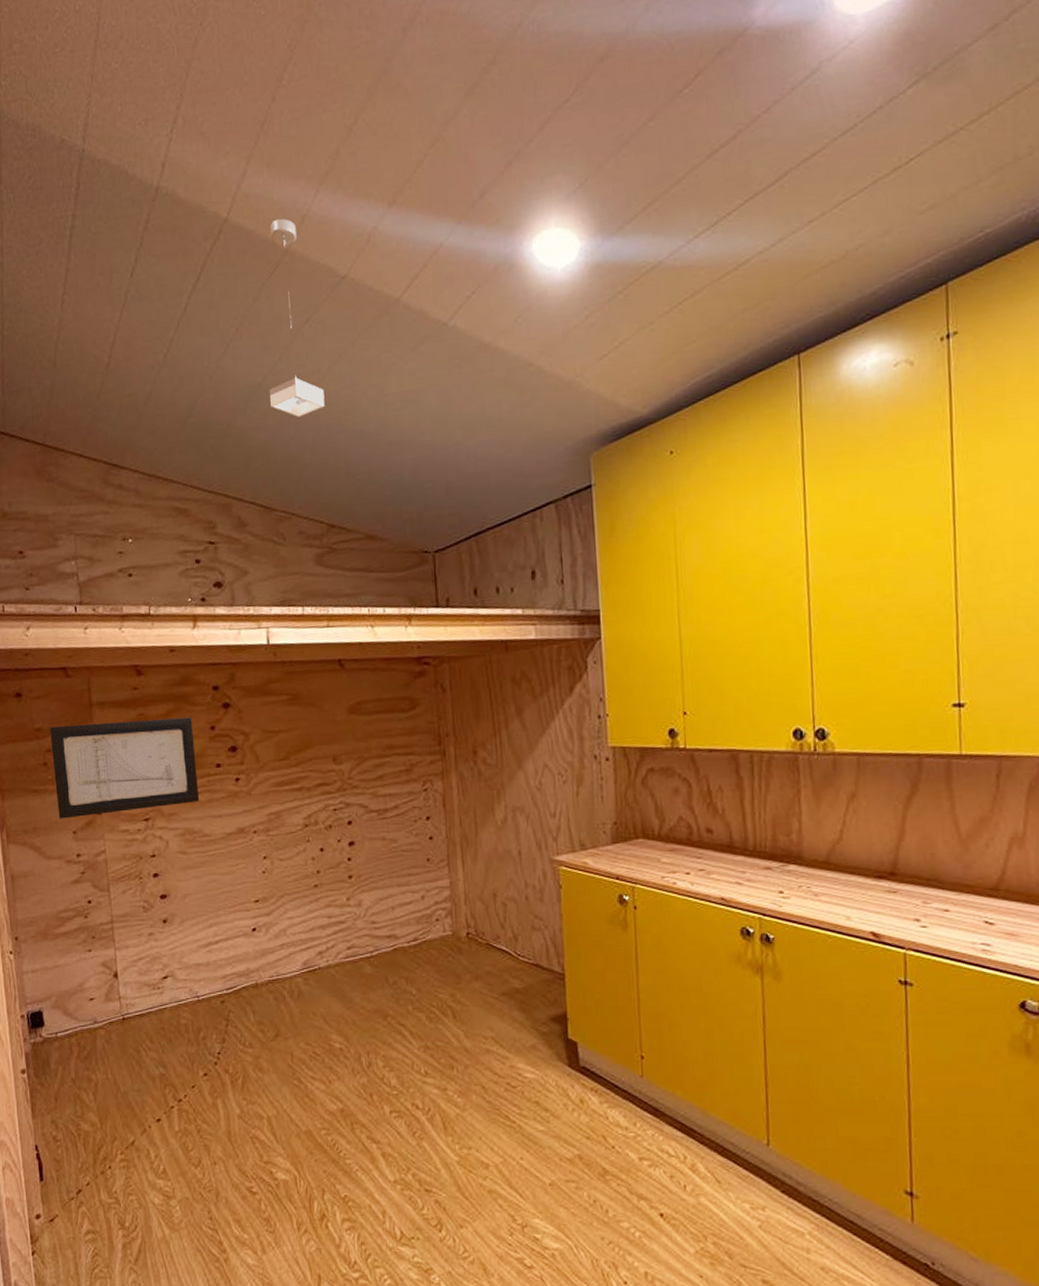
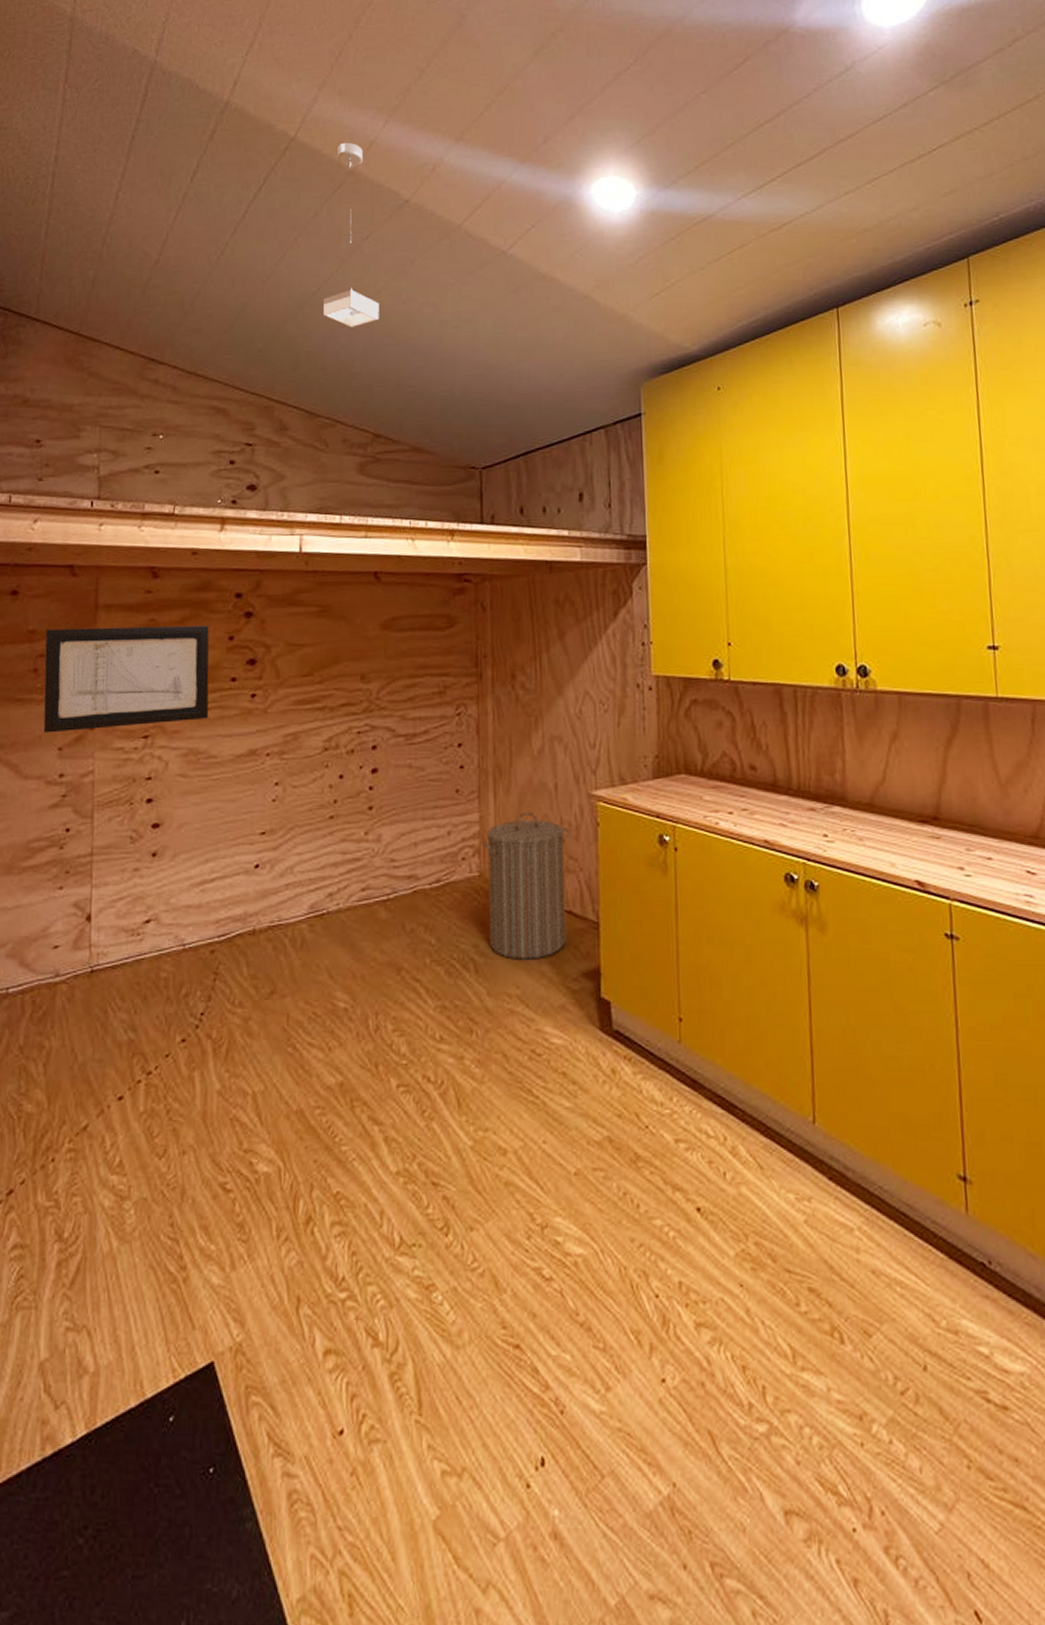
laundry hamper: none [452,876,535,1007] -> present [481,811,569,960]

